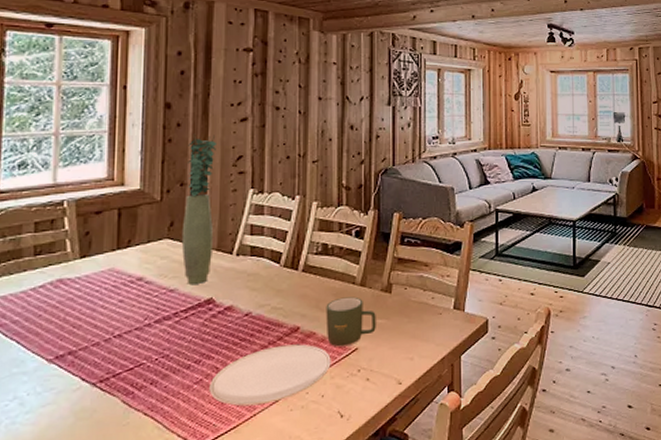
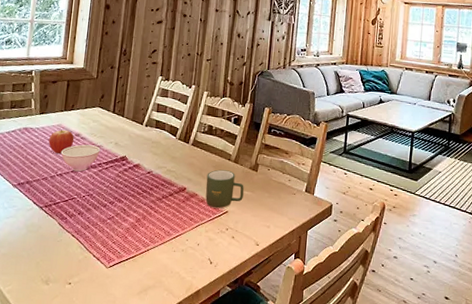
fruit: none [97,274,135,308] -> present [48,129,74,154]
bowl: none [117,290,175,328] -> present [61,144,101,172]
vase: present [181,133,218,284] -> none [107,29,140,144]
plate: present [209,344,331,407] -> none [118,200,207,244]

